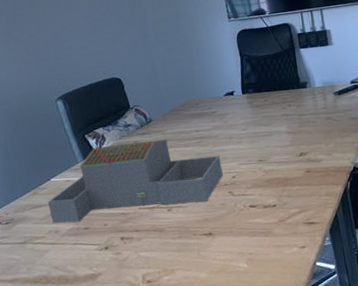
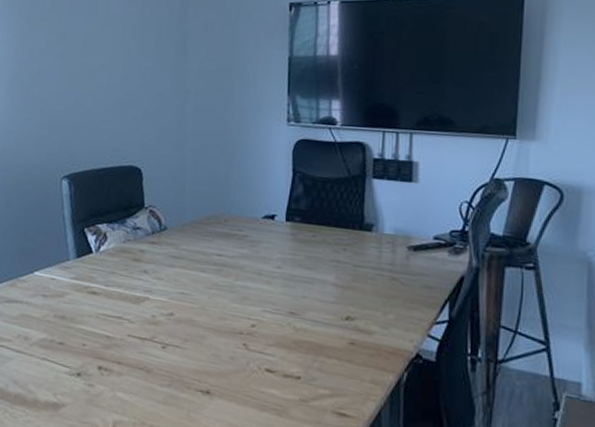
architectural model: present [47,139,223,224] -> none [24,246,241,348]

